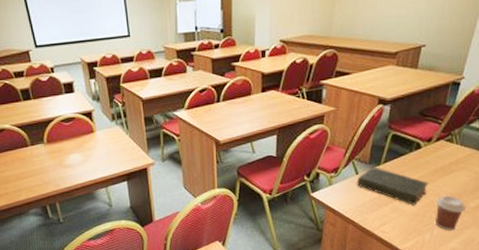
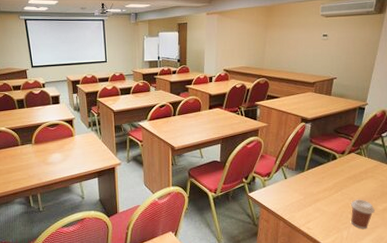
book: present [356,167,428,205] -> none [285,173,344,206]

